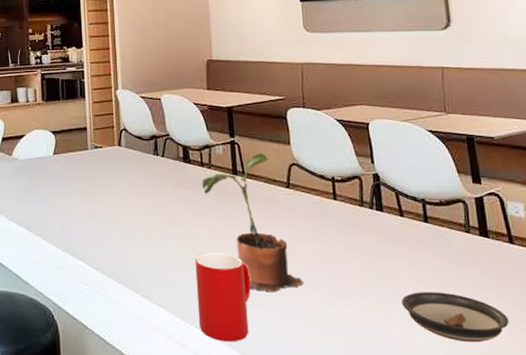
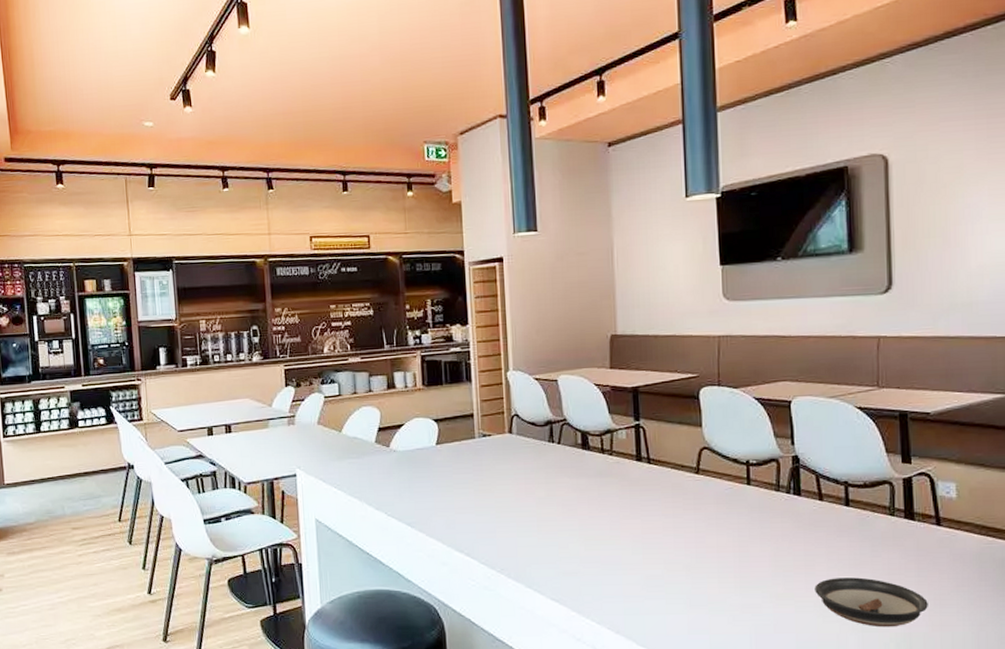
cup: present [195,253,251,342] -> none [592,544,653,634]
potted plant: present [202,153,304,293] -> none [602,437,711,583]

